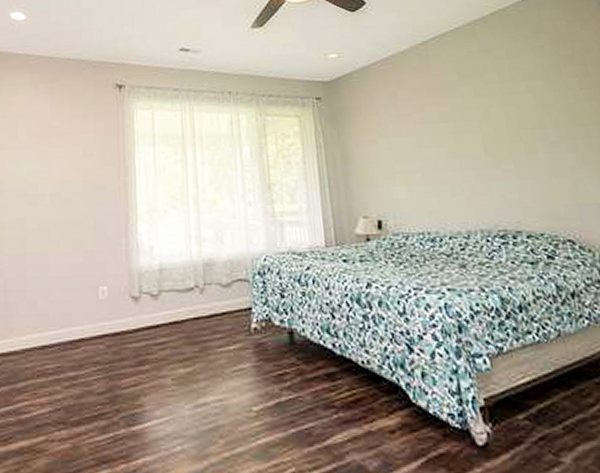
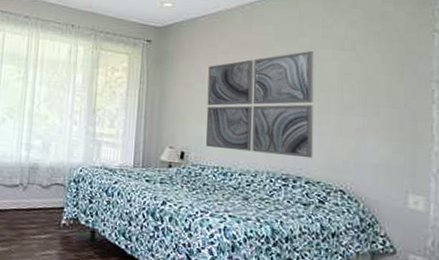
wall art: none [391,85,530,211] -> present [205,50,315,159]

